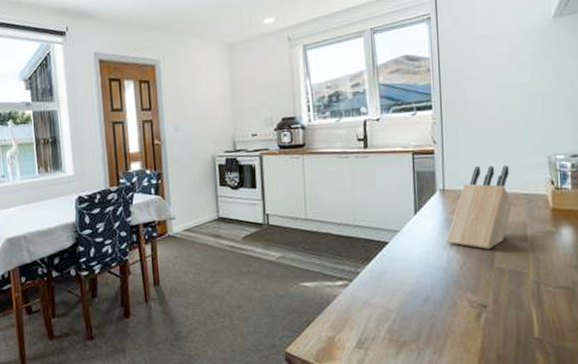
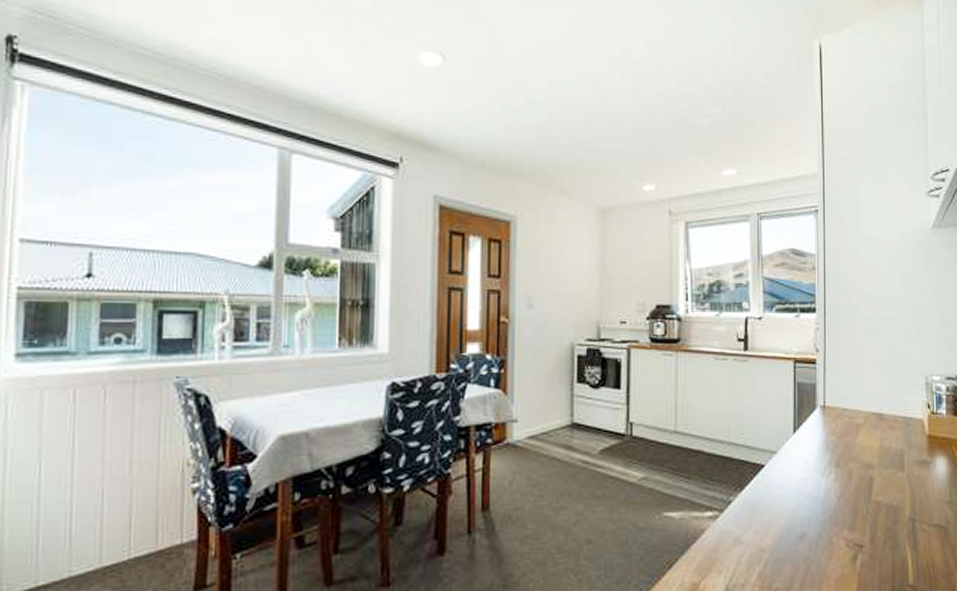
knife block: present [447,165,513,249] -> none [825,381,891,478]

